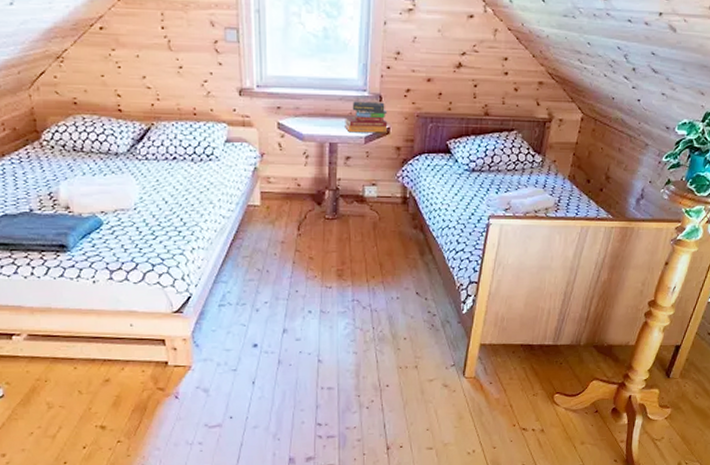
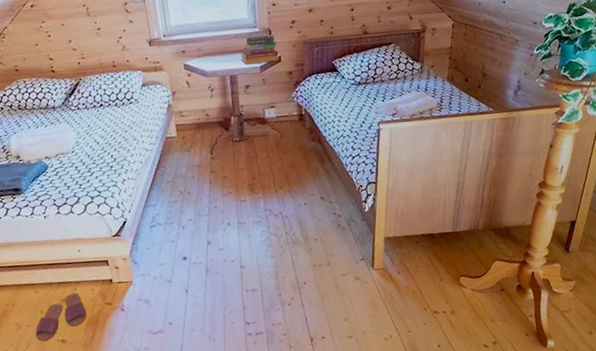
slippers: none [70,373,133,425] -> present [35,292,86,341]

